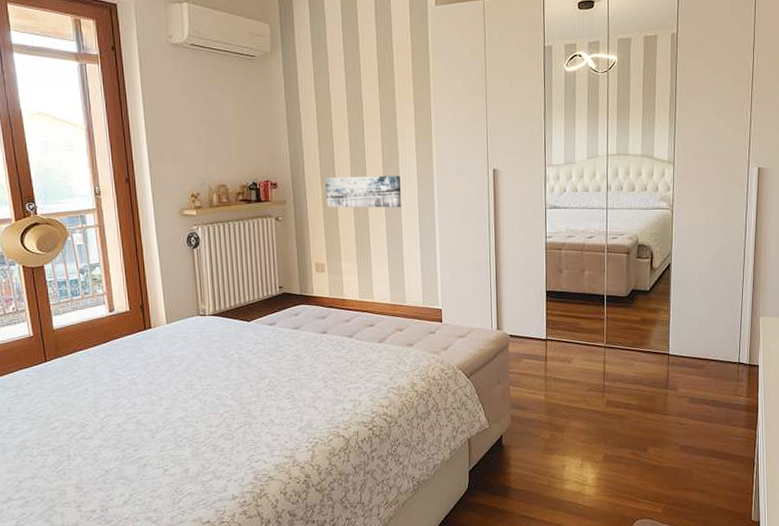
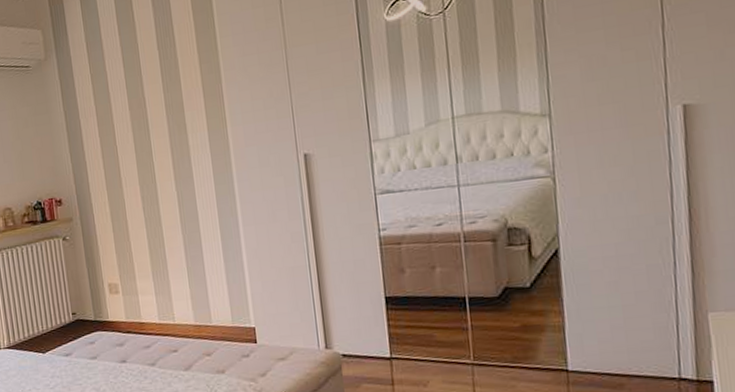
wall art: present [325,175,401,208] -> none [111,175,198,221]

